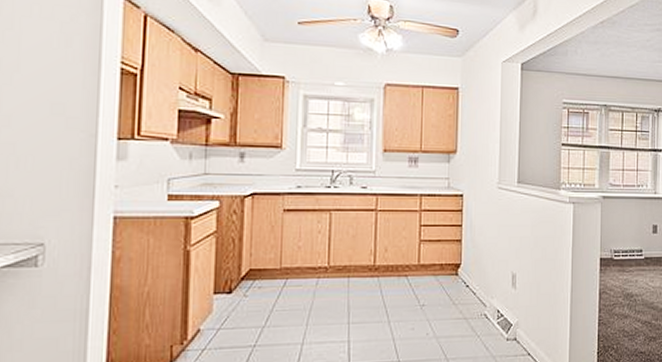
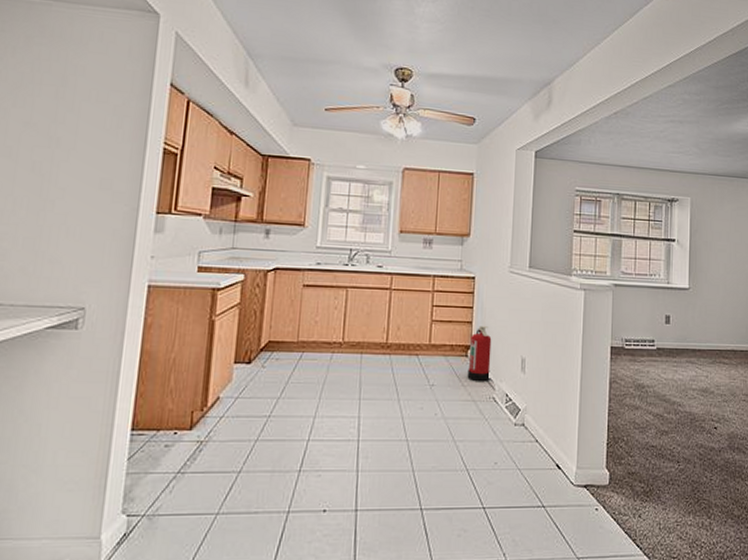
fire extinguisher: none [458,242,482,300] -> present [467,325,492,383]

